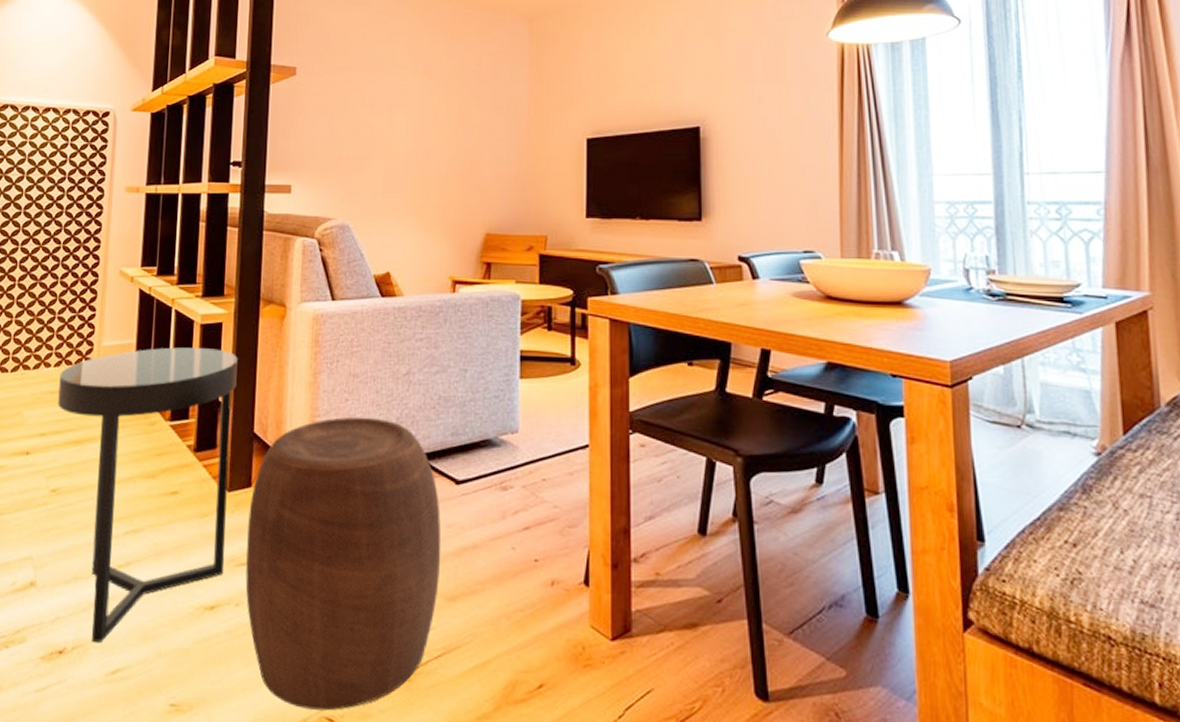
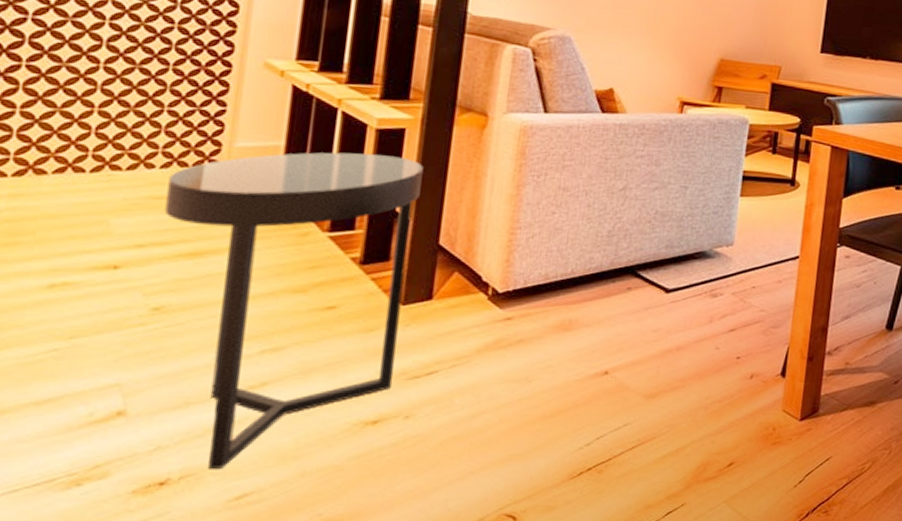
stool: present [245,417,441,711] -> none [418,229,647,509]

